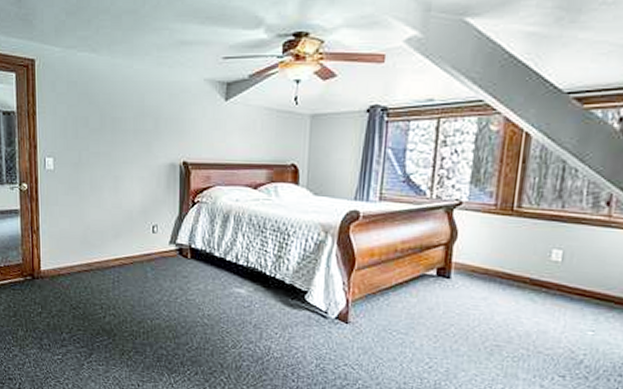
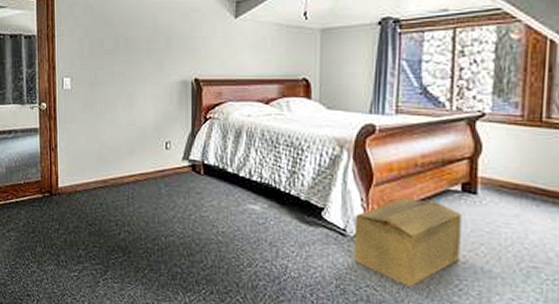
cardboard box: none [334,281,436,366] -> present [354,198,462,288]

